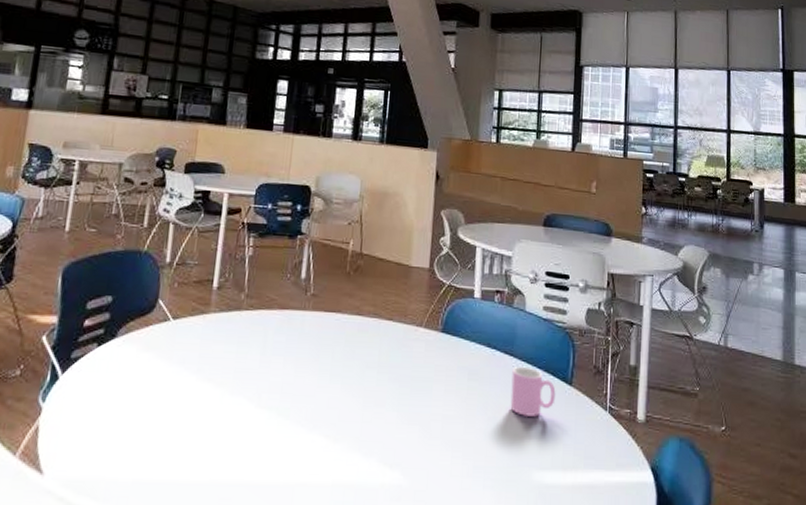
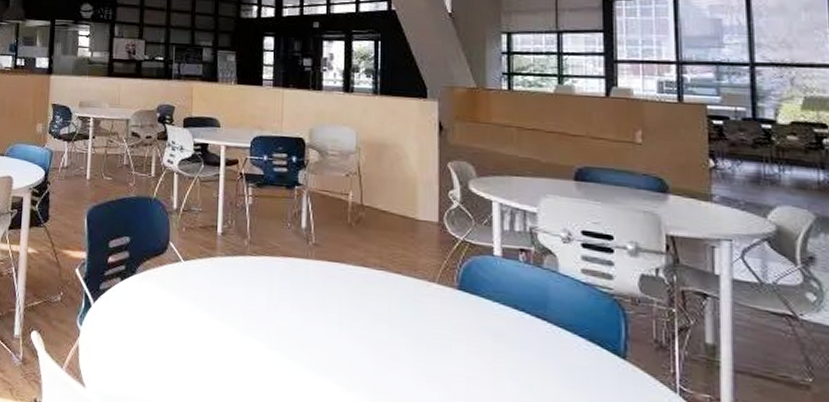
cup: present [510,366,556,417] -> none [547,332,605,390]

